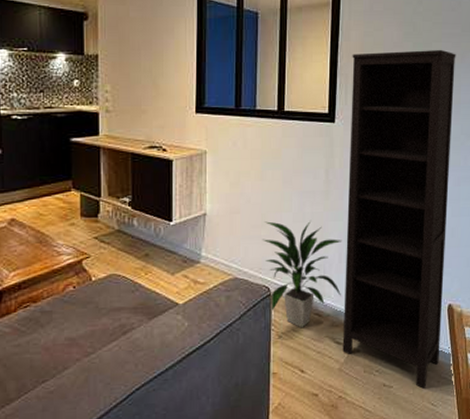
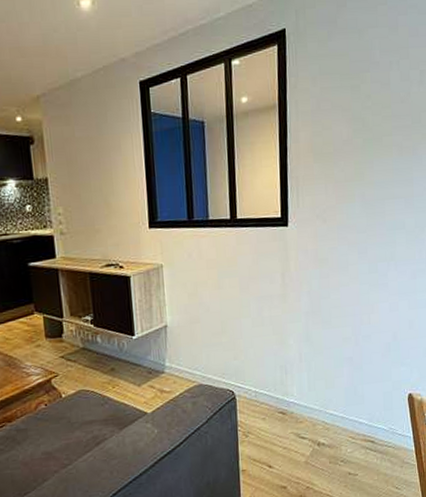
indoor plant: present [263,221,342,327] -> none [224,325,304,426]
bookcase: present [342,49,456,389] -> none [302,143,407,474]

